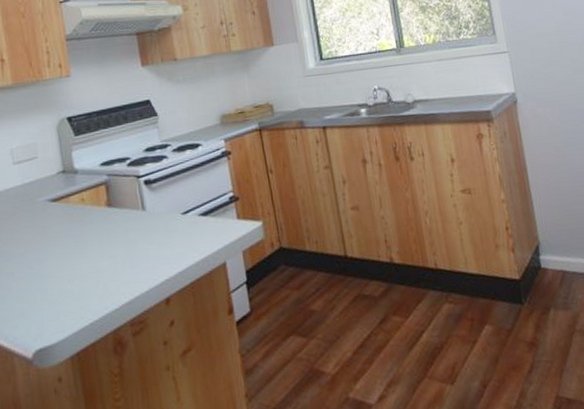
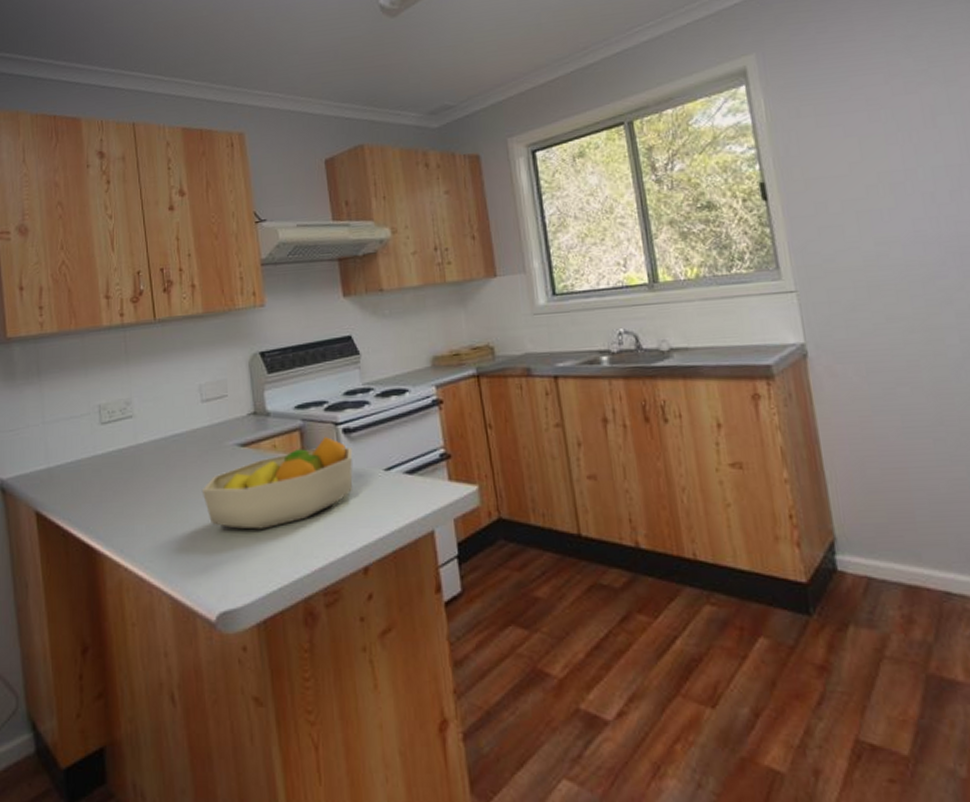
fruit bowl: none [15,188,154,275] -> present [201,436,353,530]

